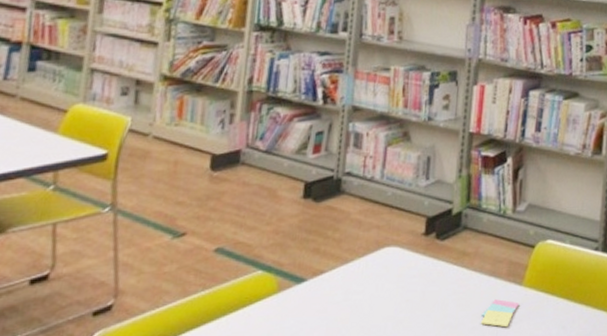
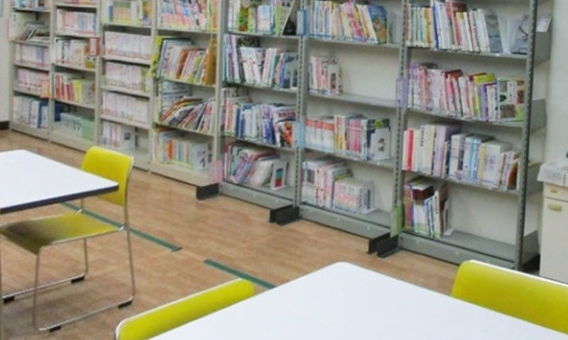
sticky notes: present [480,299,520,328] -> none [416,307,449,329]

